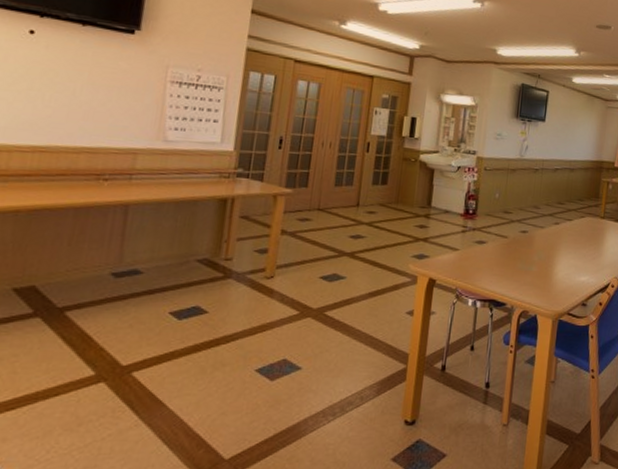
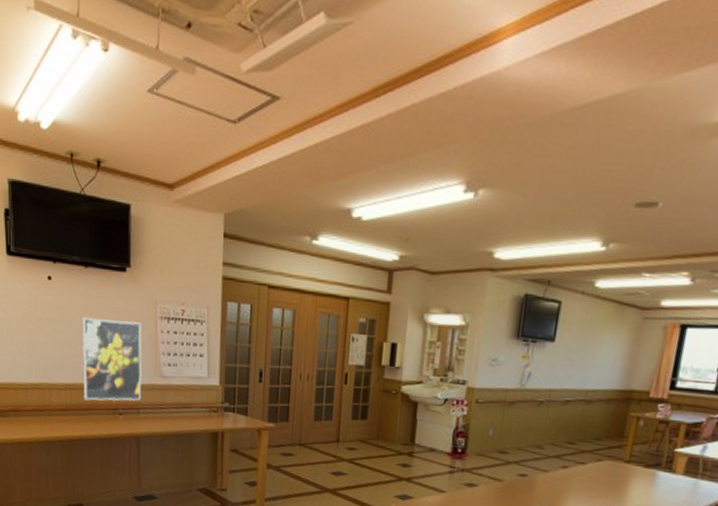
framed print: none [57,75,147,166] -> present [82,317,142,402]

